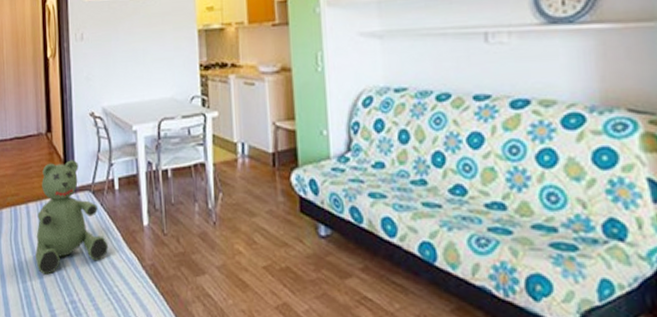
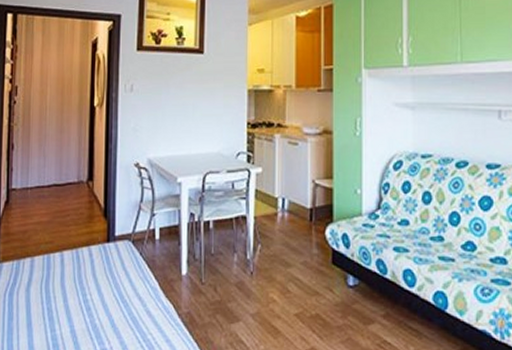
teddy bear: present [35,160,109,275] -> none [66,209,145,323]

